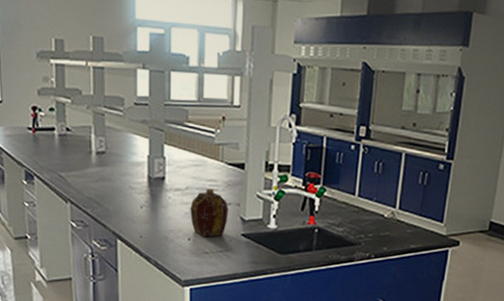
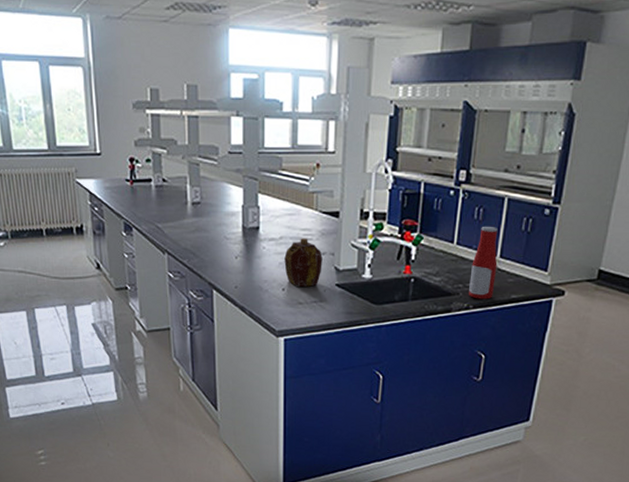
bottle: none [370,179,397,249] -> present [469,226,498,300]

